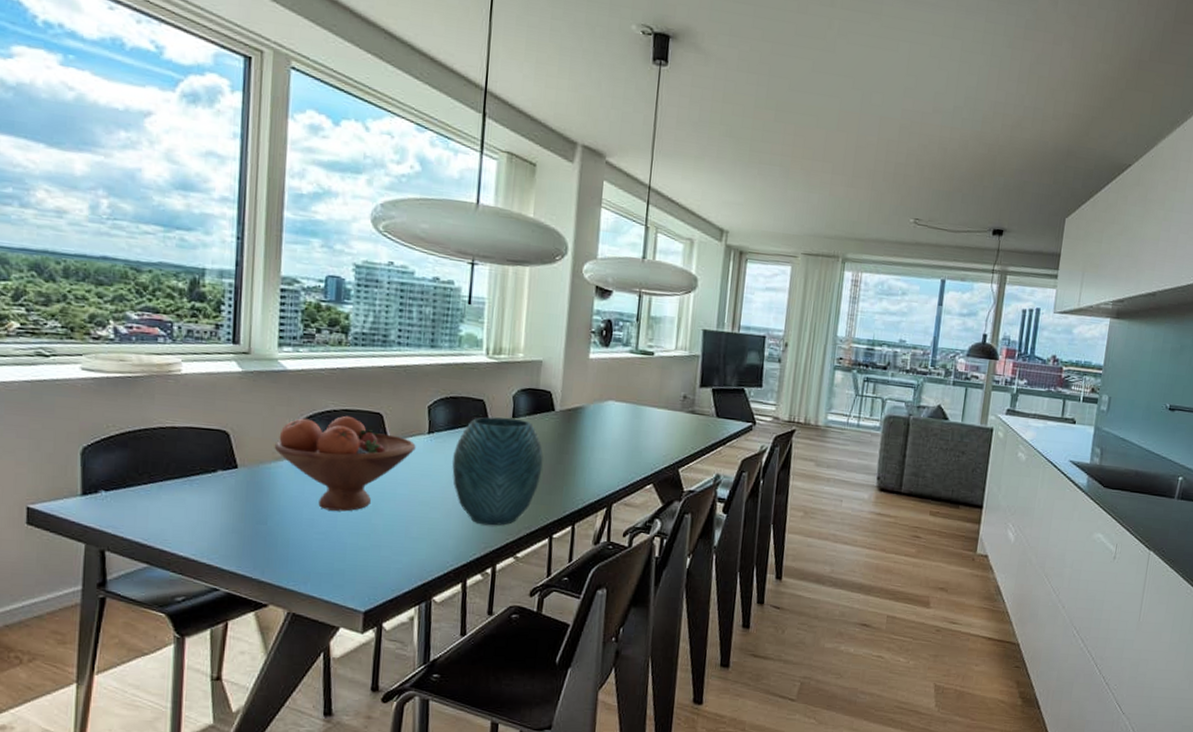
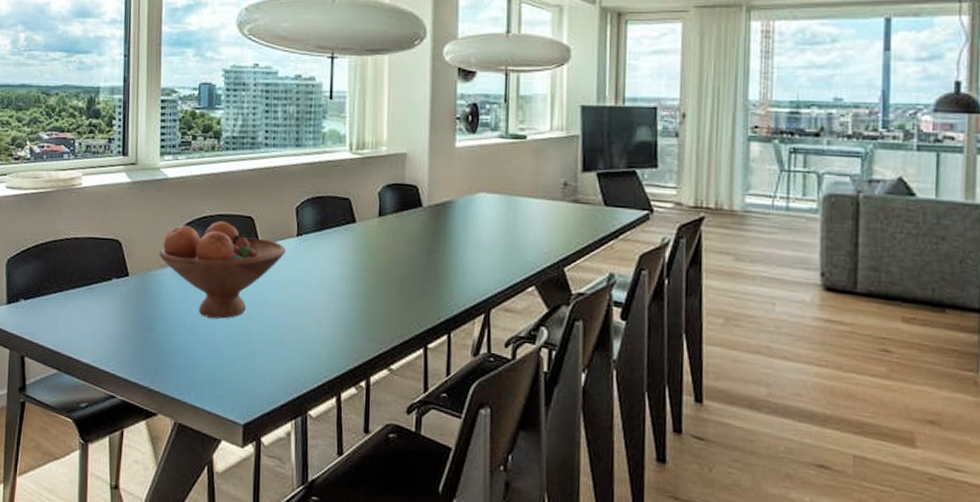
vase: present [452,417,543,526] -> none [321,216,413,334]

